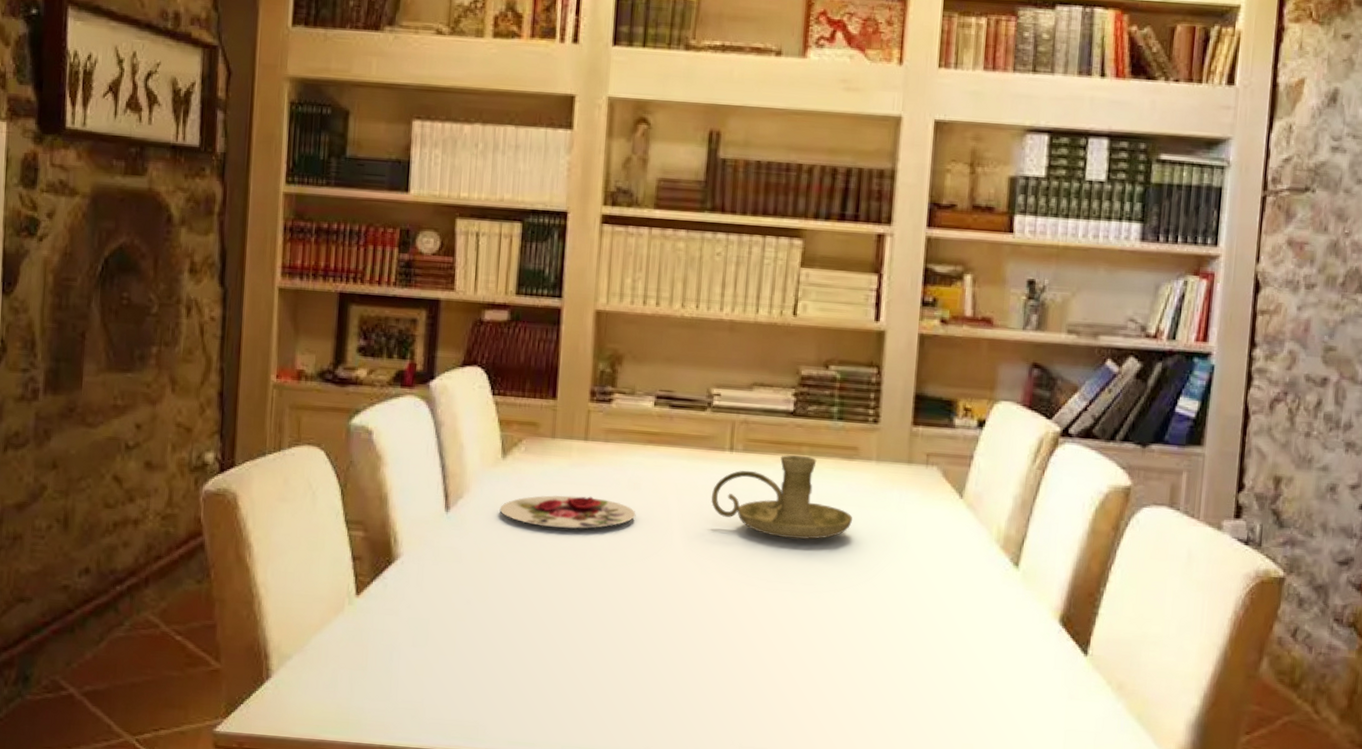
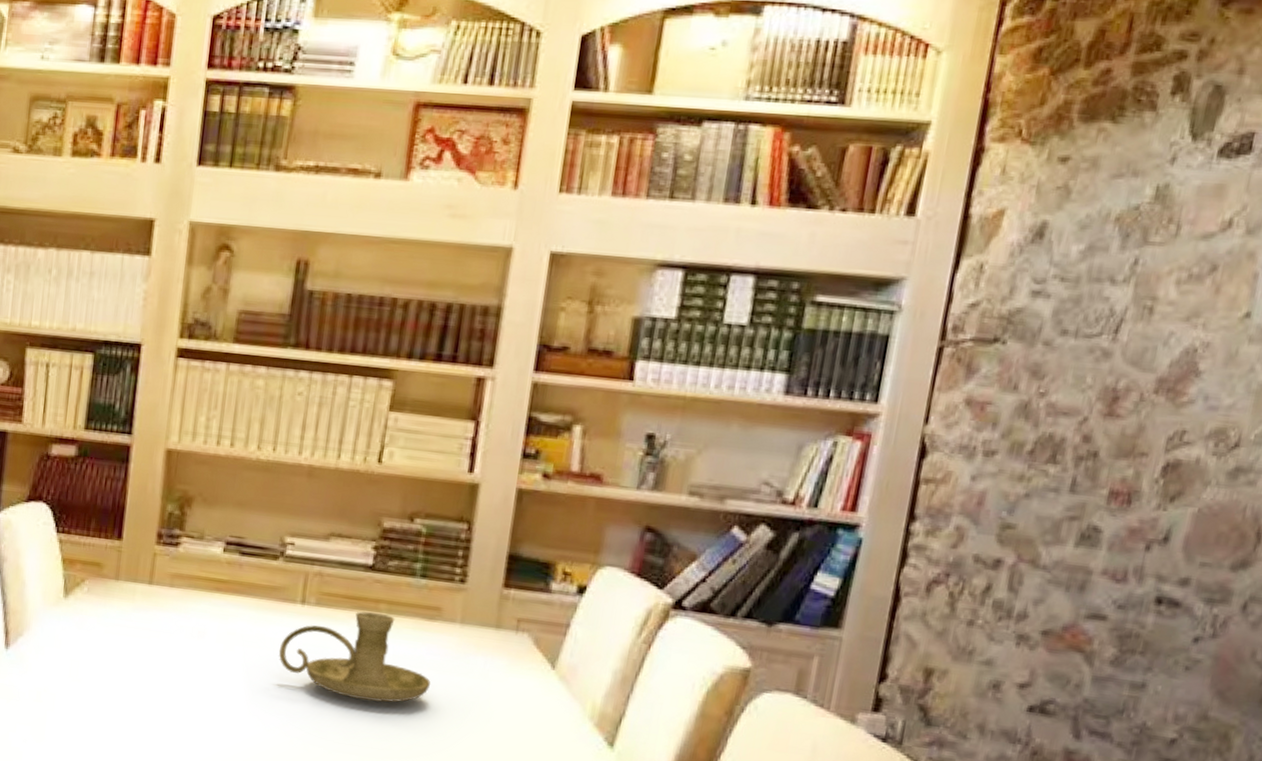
plate: present [499,495,636,530] -> none [59,638,199,676]

